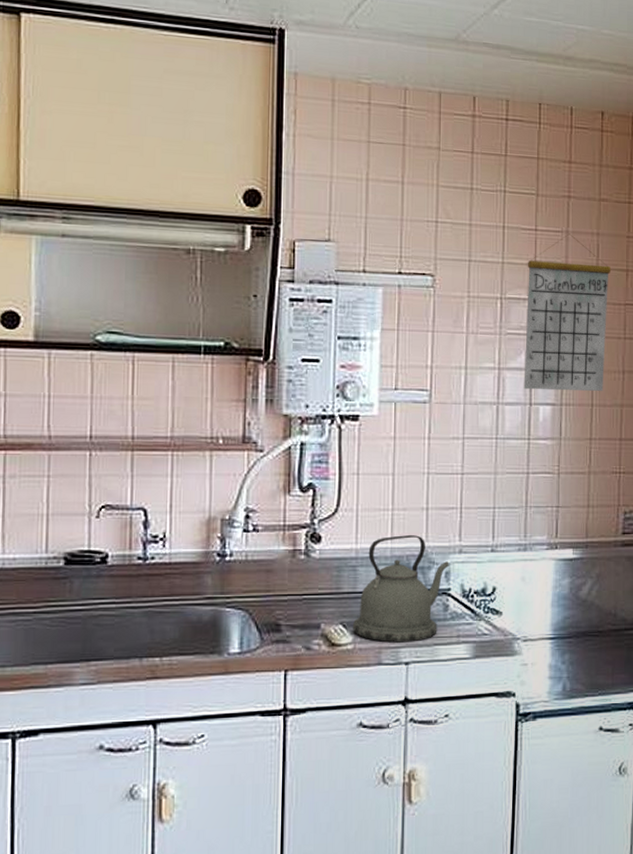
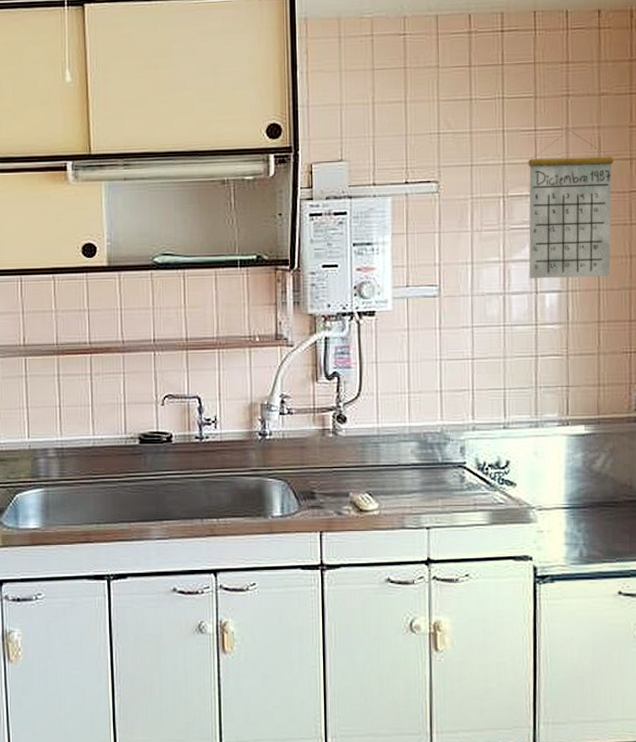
kettle: present [352,535,449,643] -> none [377,415,464,510]

